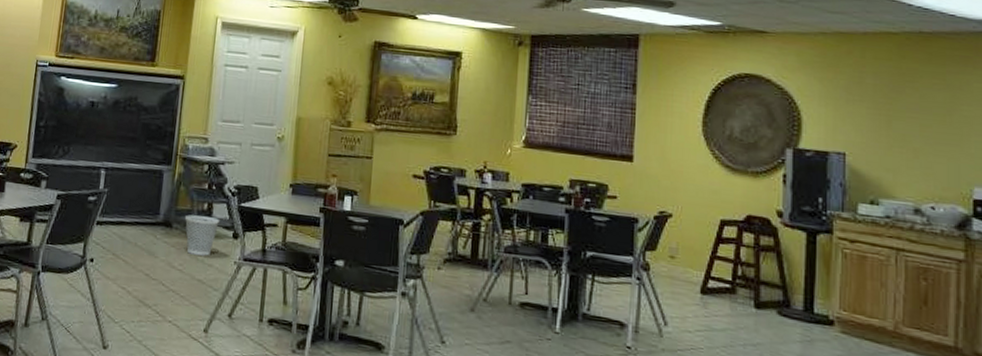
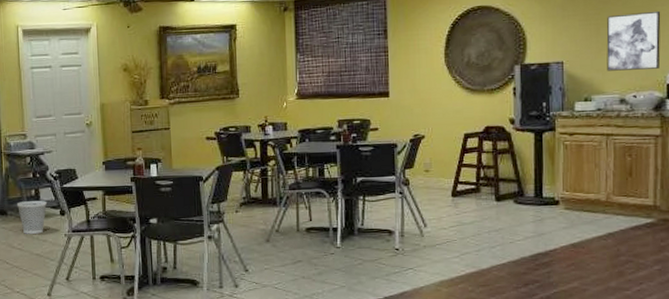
wall art: none [899,108,967,179] -> present [606,10,661,71]

